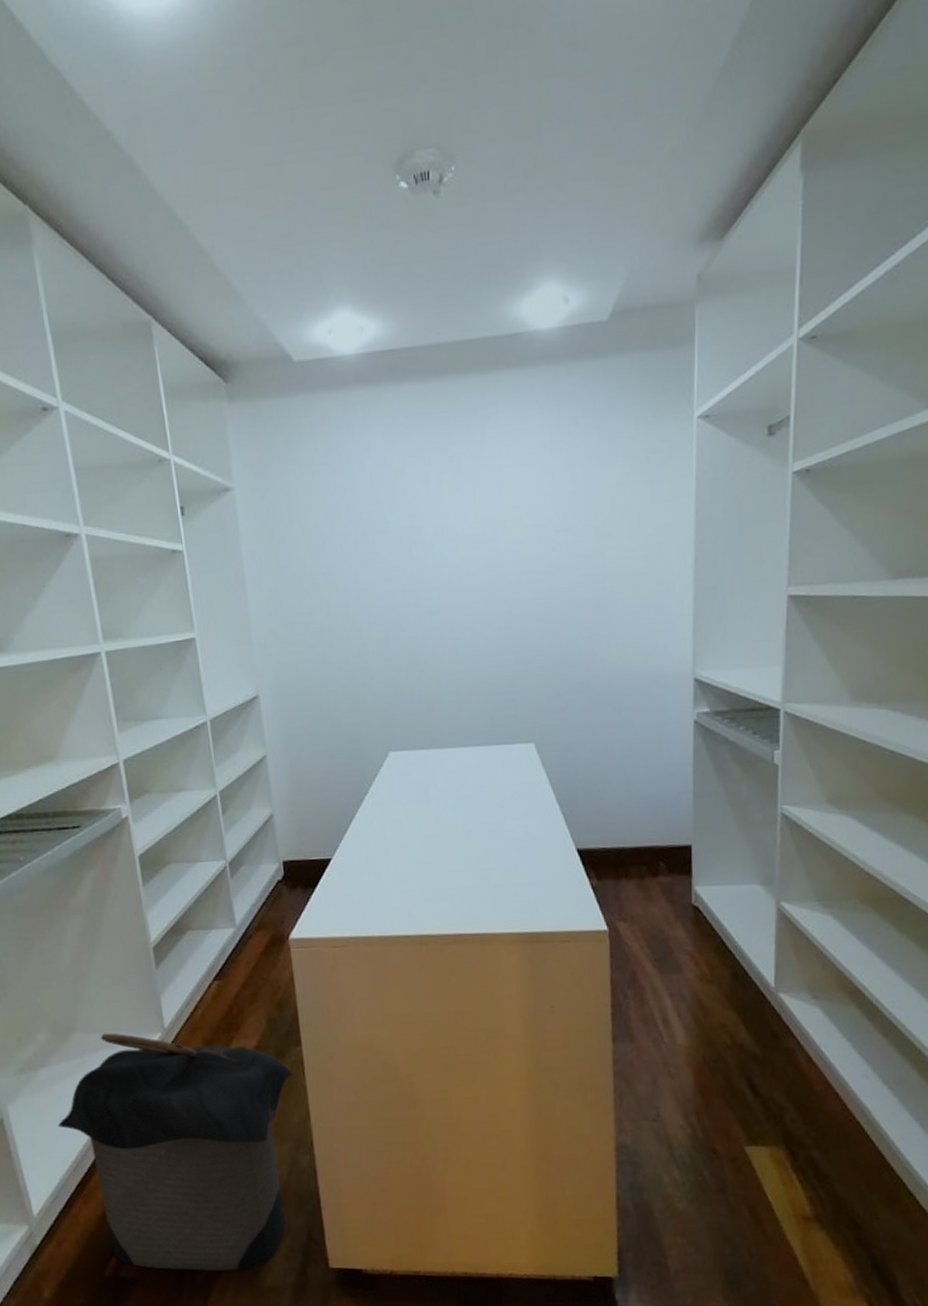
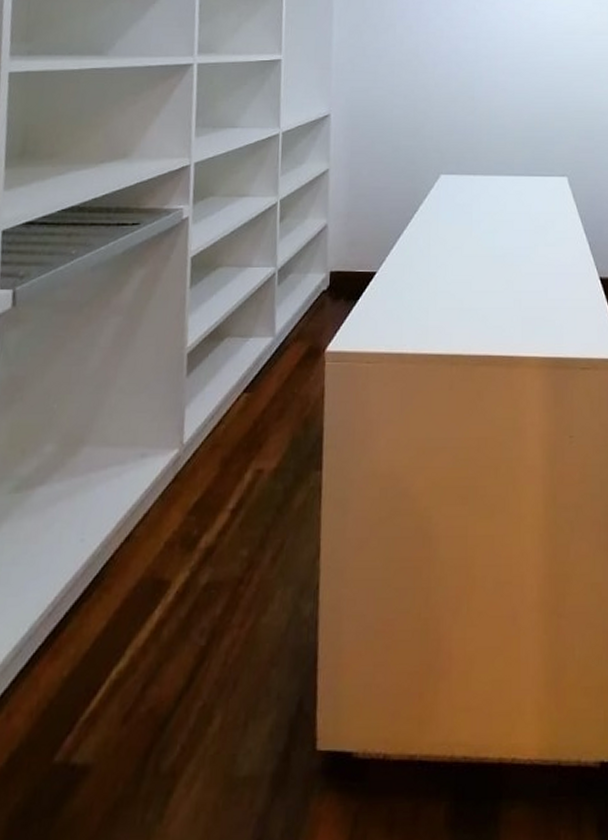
laundry hamper: present [57,1033,298,1272] -> none [42,447,314,756]

